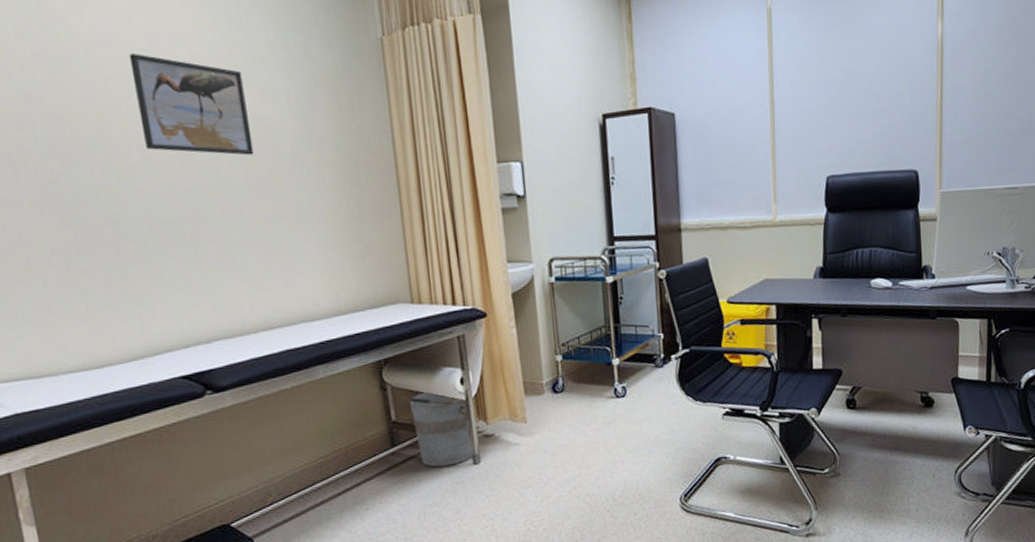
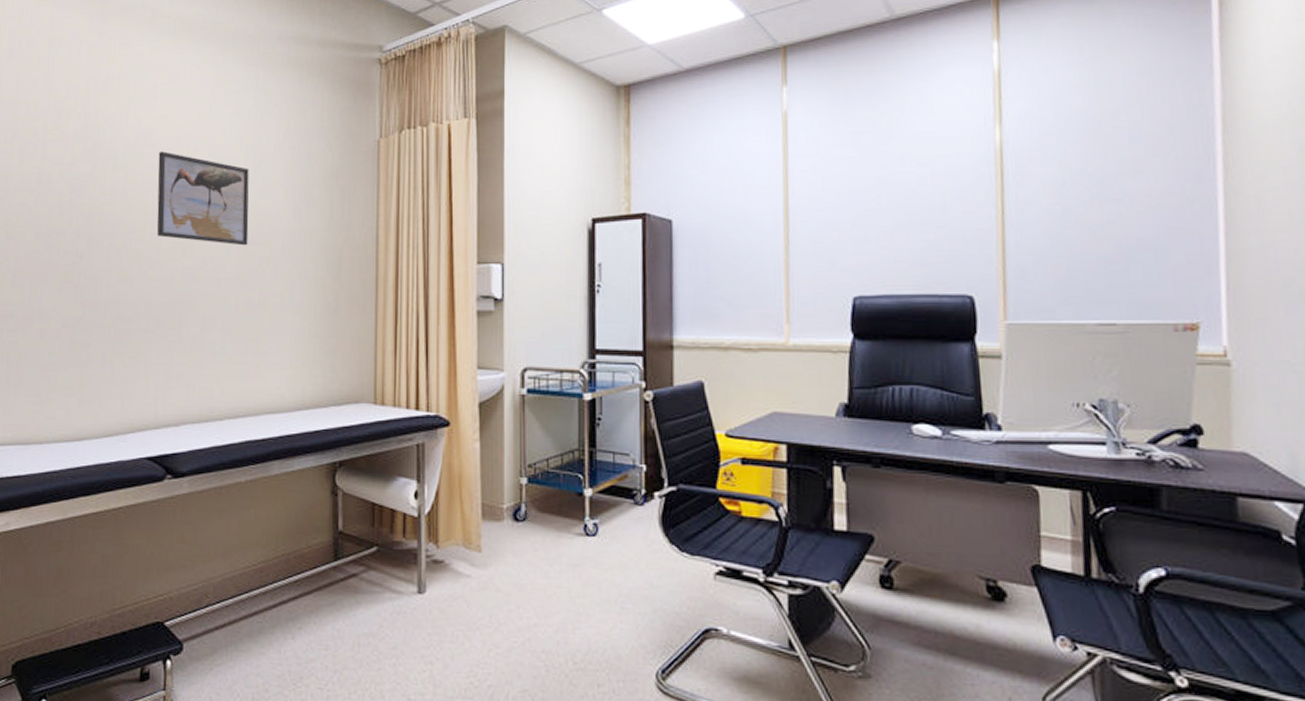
bucket: present [402,391,475,467] -> none [352,502,421,591]

